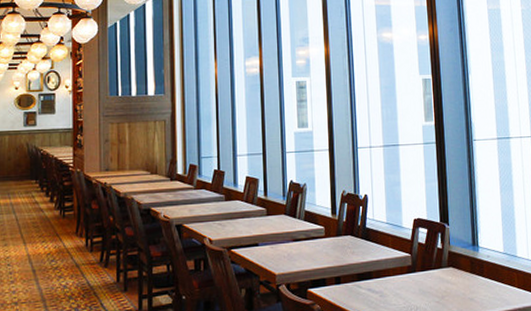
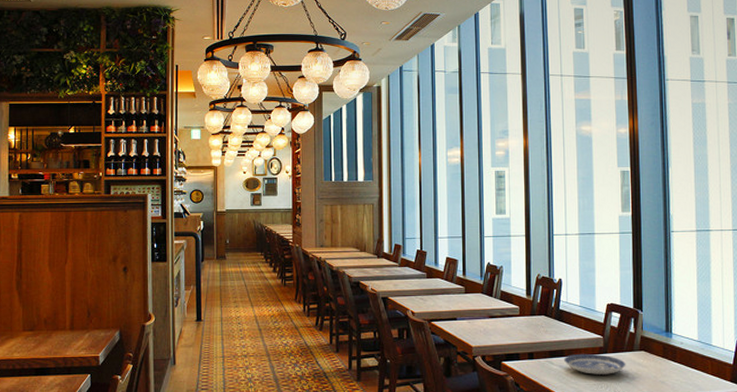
plate: none [371,273,435,296] -> present [563,353,626,375]

